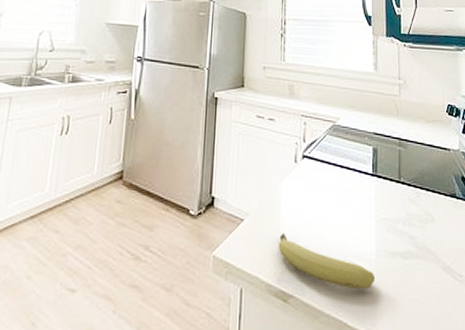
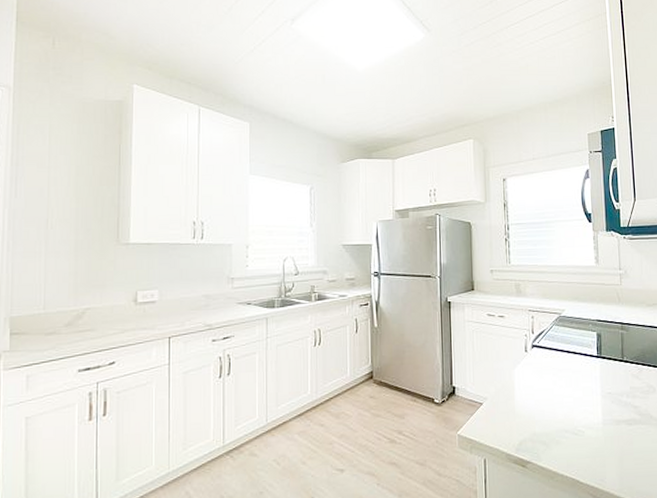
fruit: present [278,233,376,290] -> none [514,412,603,453]

